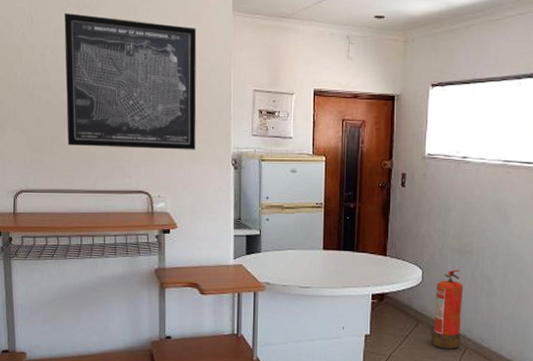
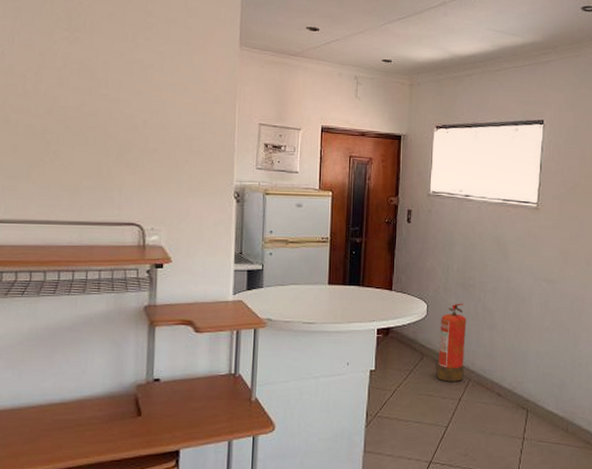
wall art: present [64,13,197,150] -> none [48,35,201,182]

